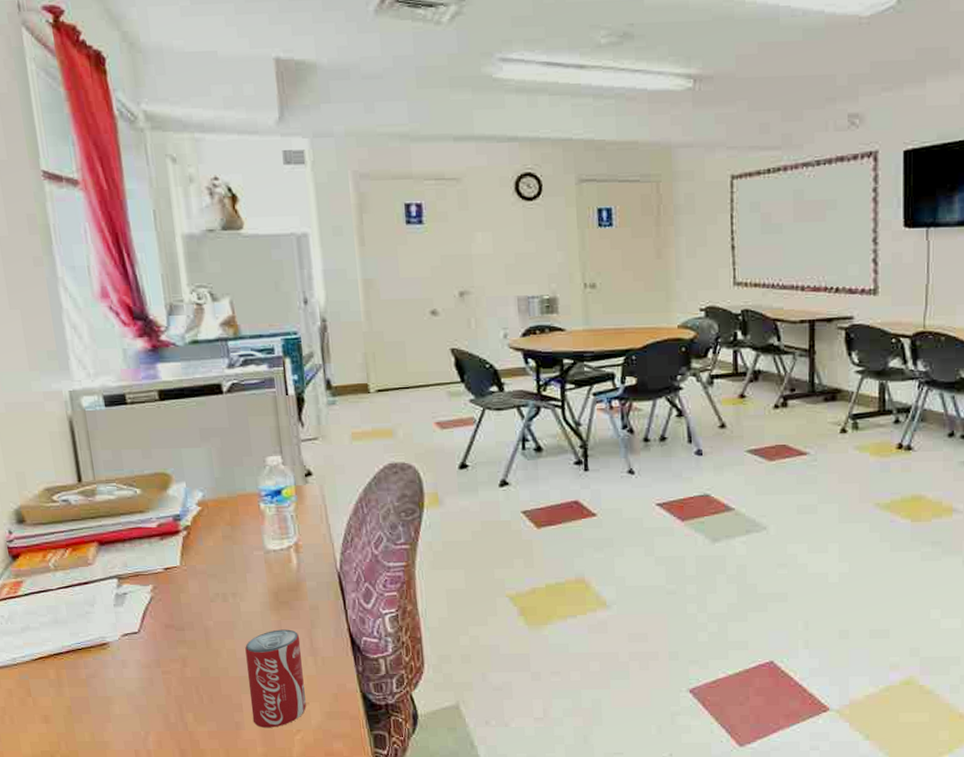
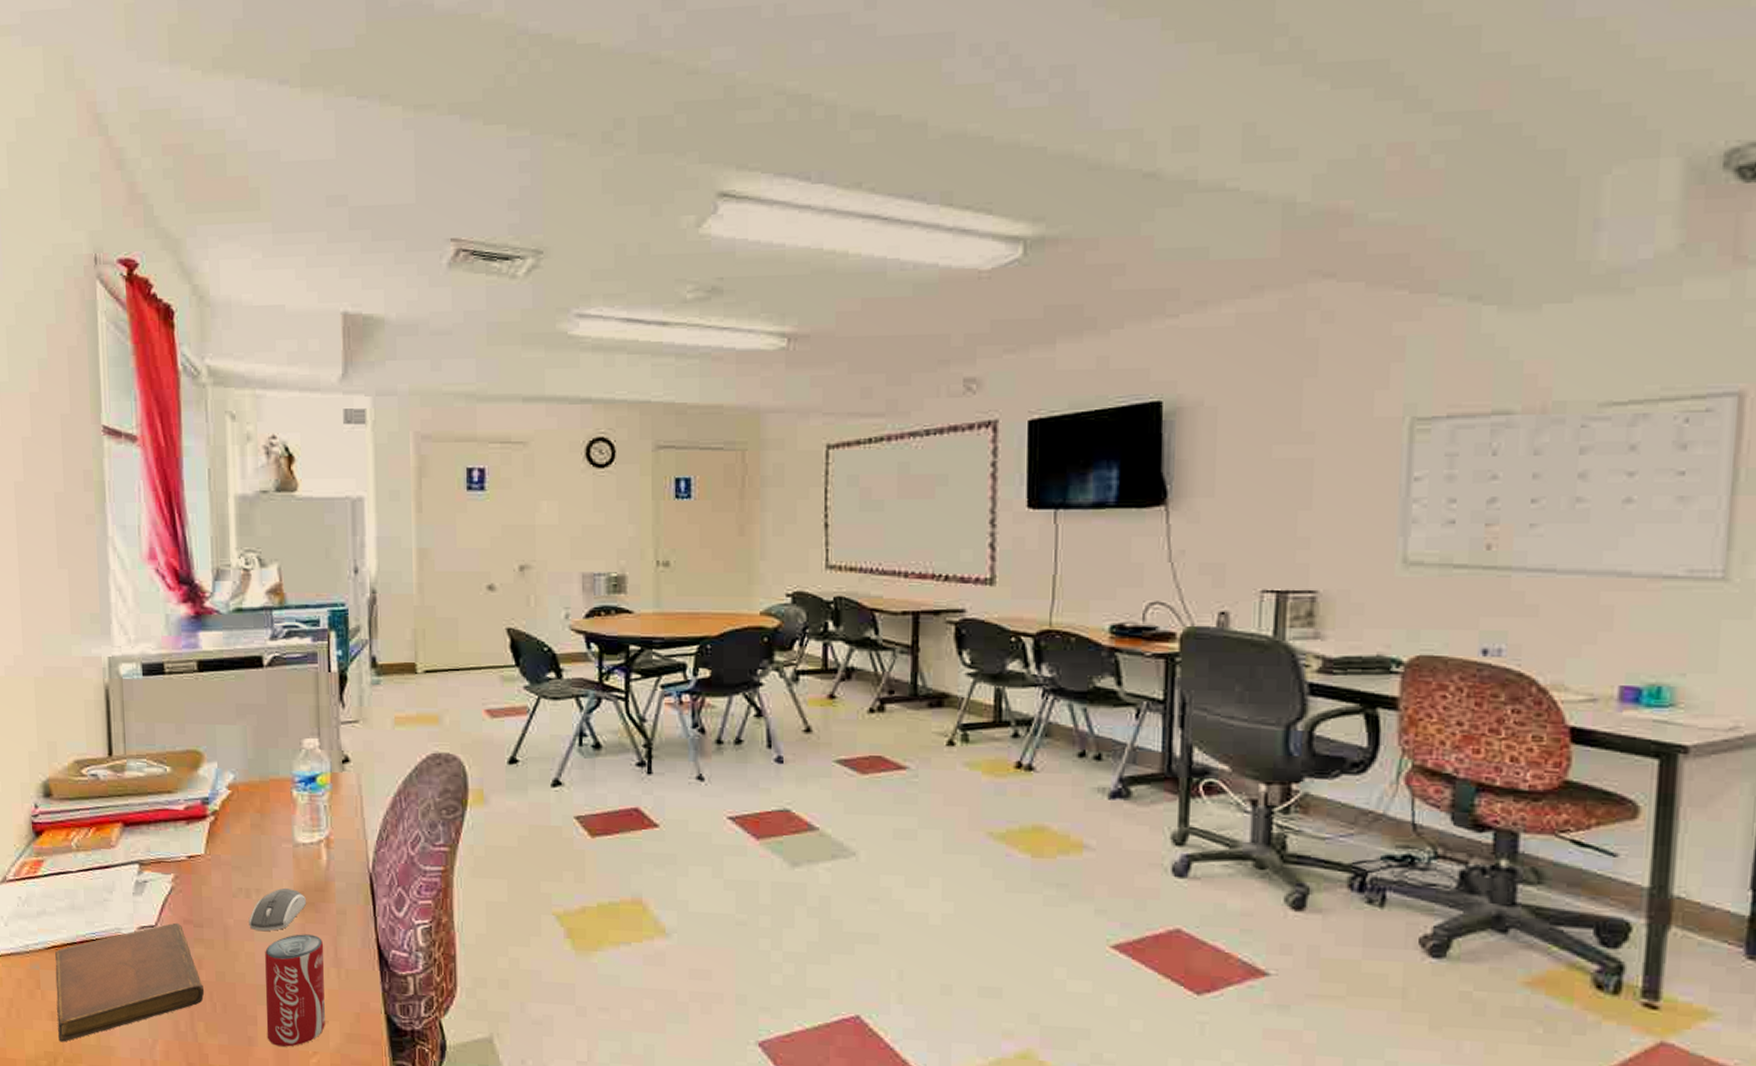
notebook: none [43,628,191,741] -> present [55,922,204,1042]
computer mouse: none [227,591,281,629] -> present [249,888,307,931]

